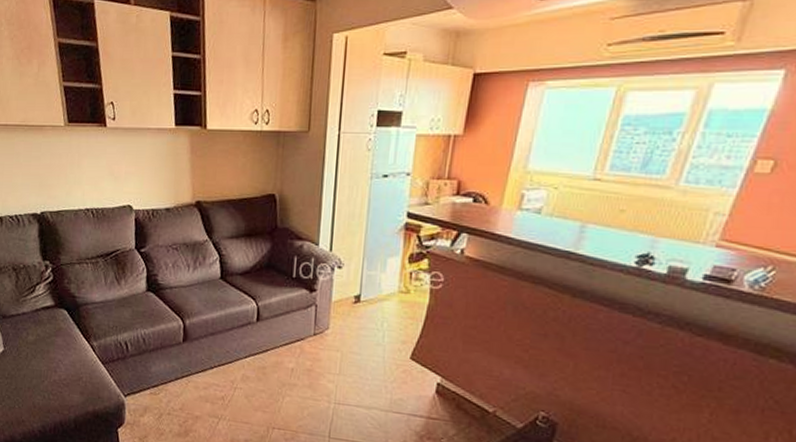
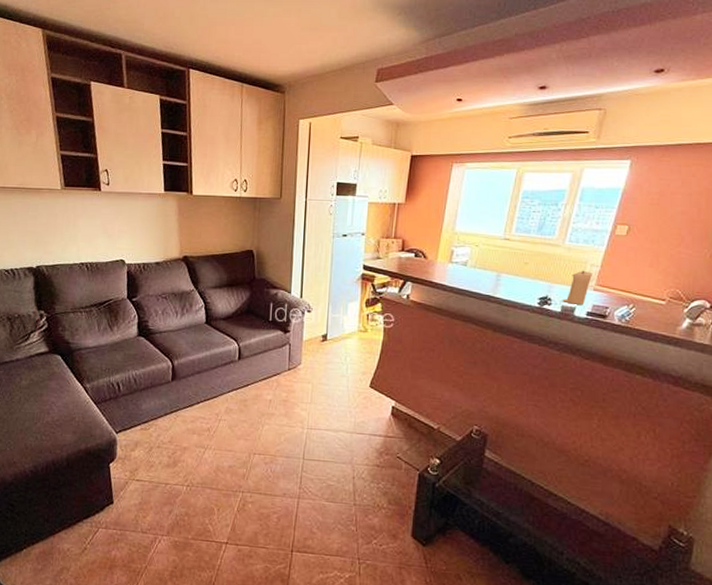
candle: none [670,220,718,267] -> present [562,270,593,306]

